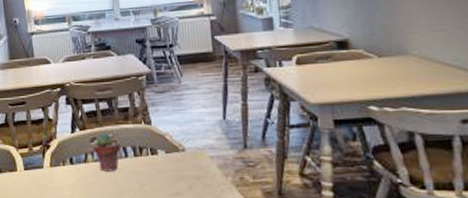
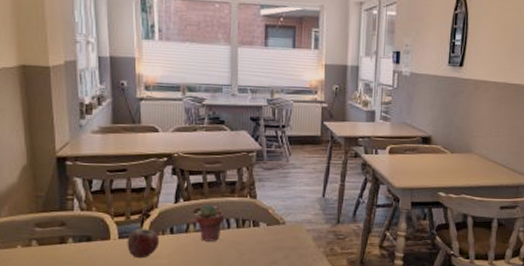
apple: none [31,159,62,190] -> present [127,228,160,259]

